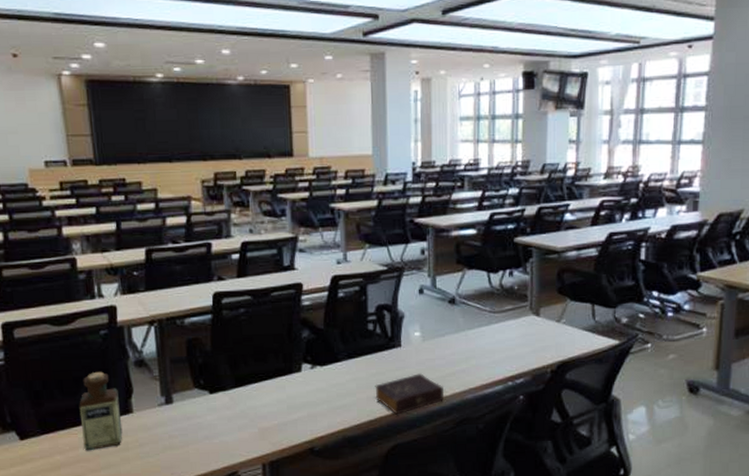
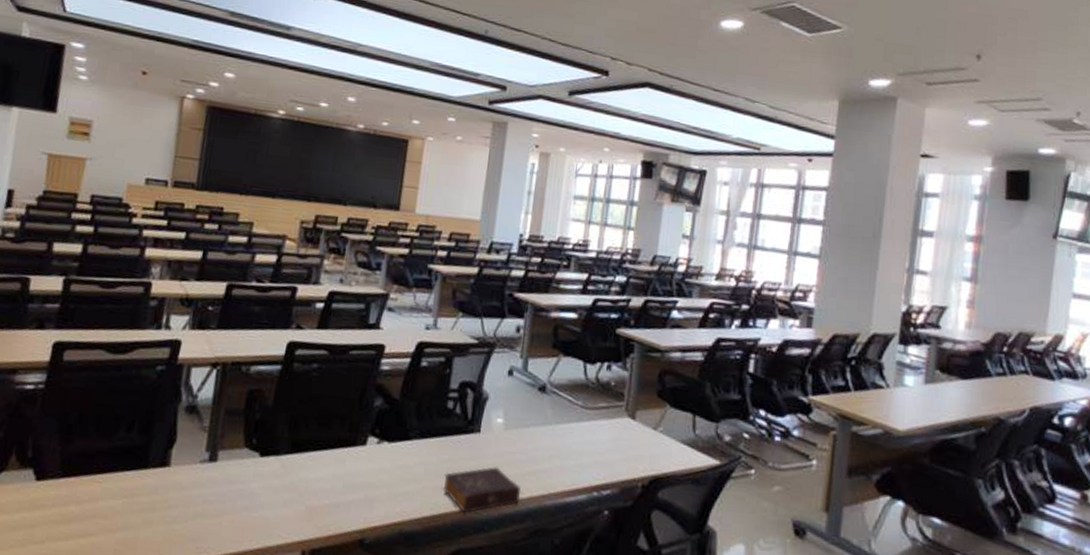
bottle: present [79,371,123,451] -> none [105,411,160,506]

